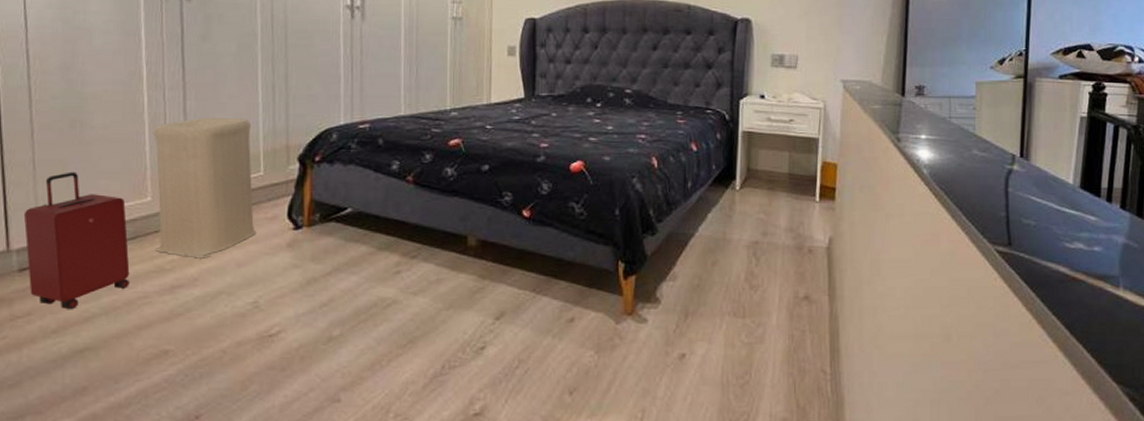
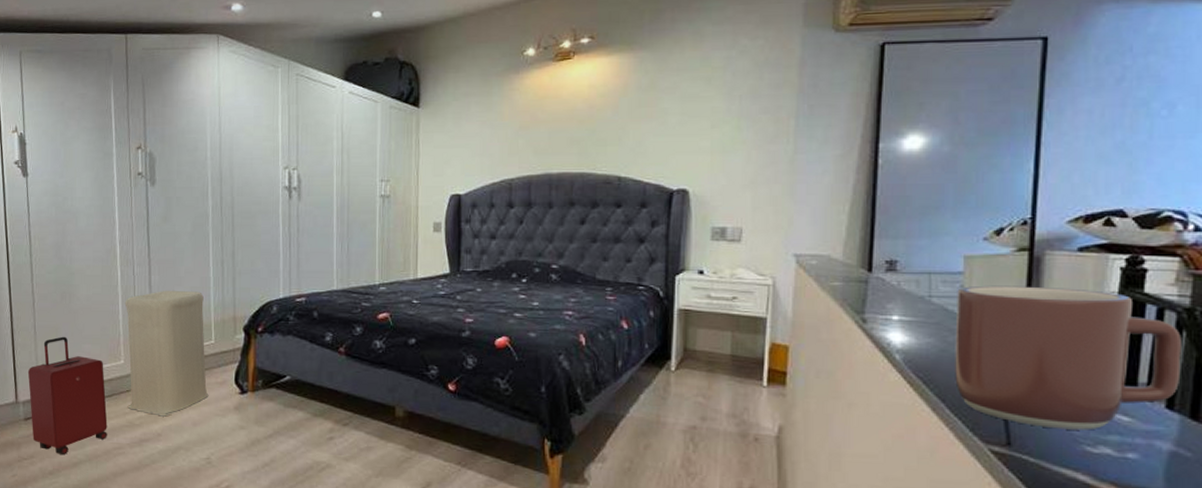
mug: none [969,107,1130,229] -> present [955,285,1181,431]

